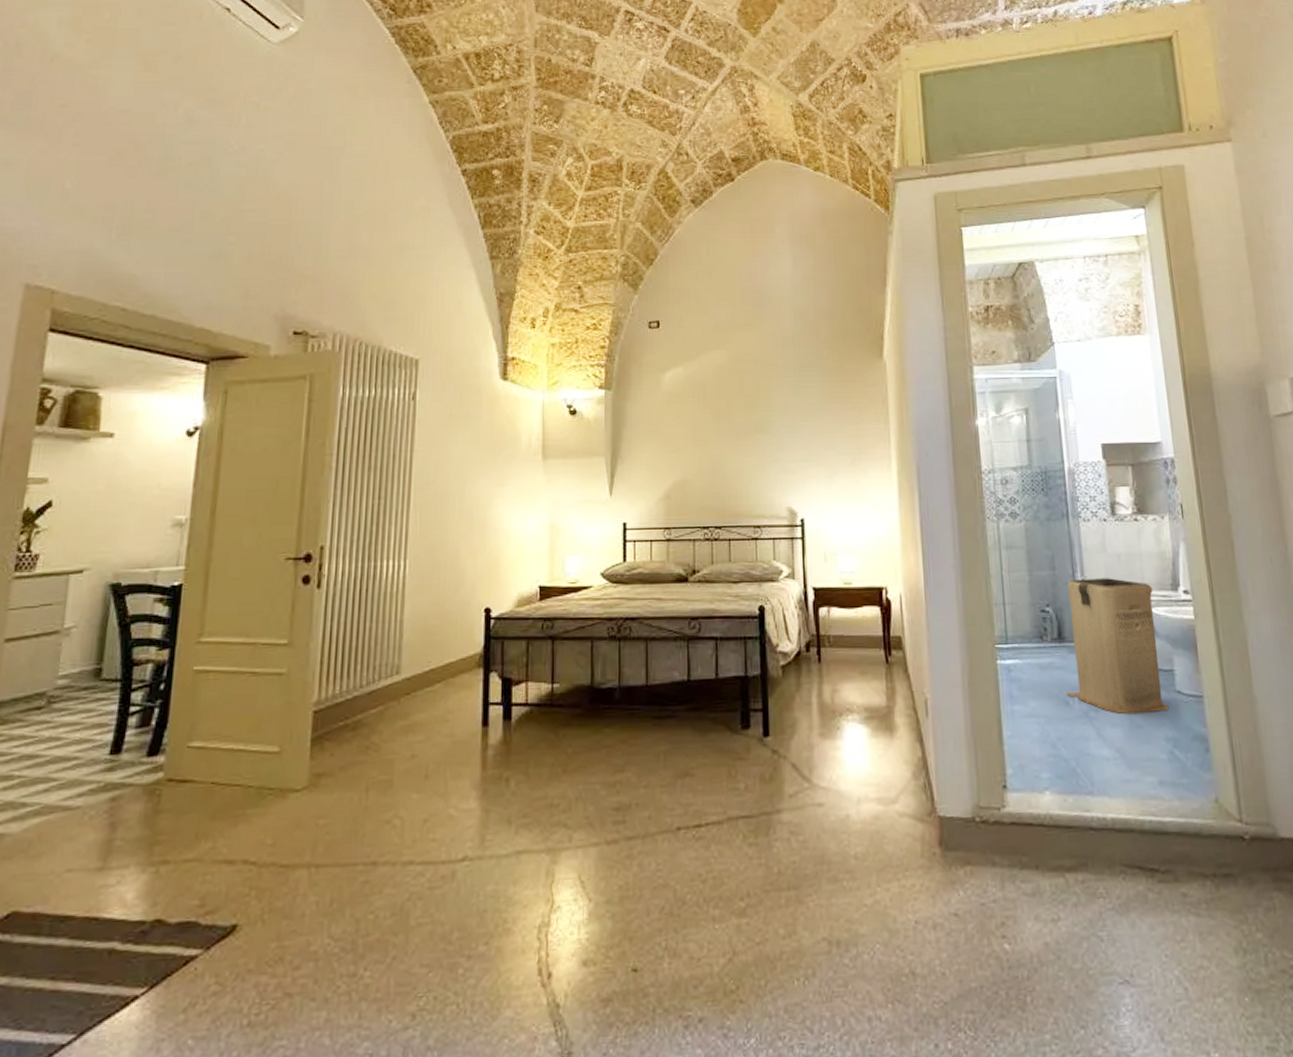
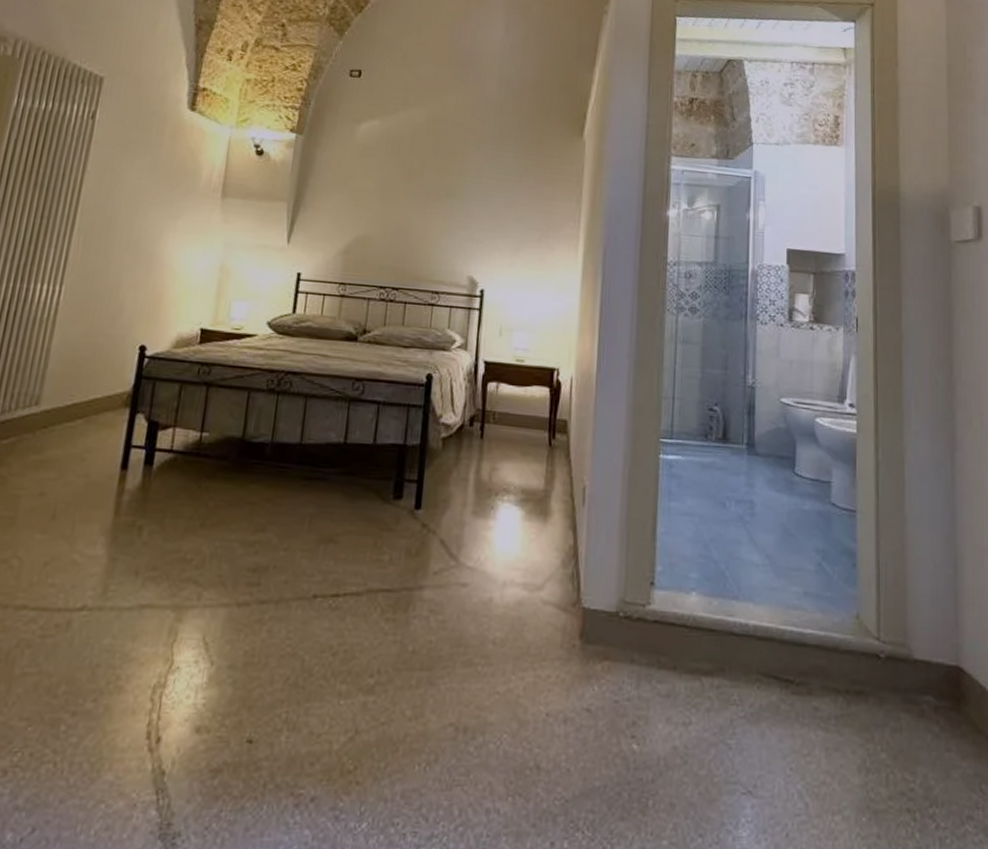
laundry basket: present [1067,578,1169,714] -> none [725,381,822,523]

